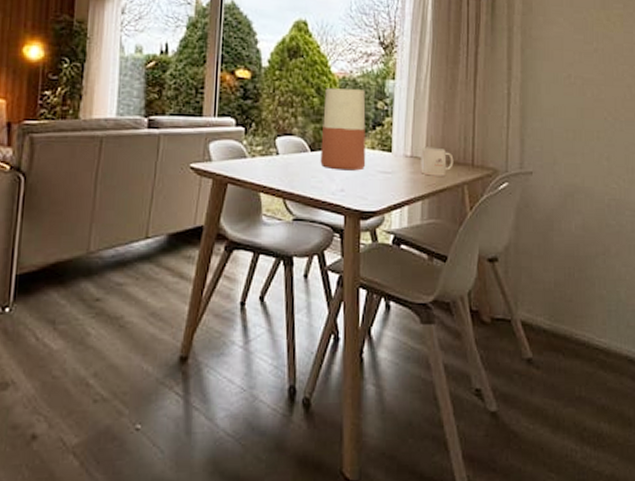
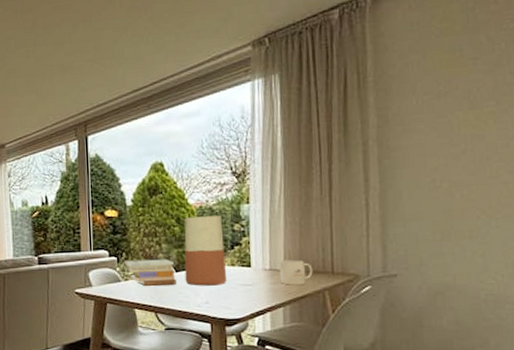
books: none [252,132,310,166] -> present [124,259,176,286]

